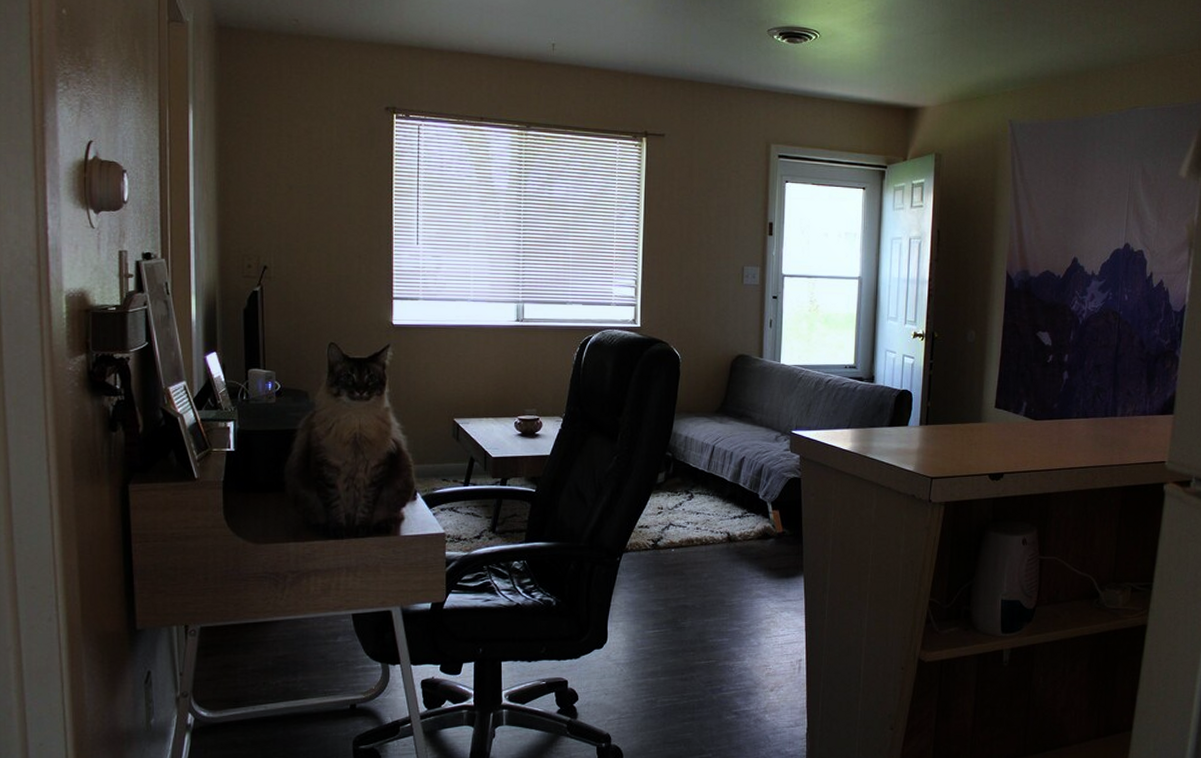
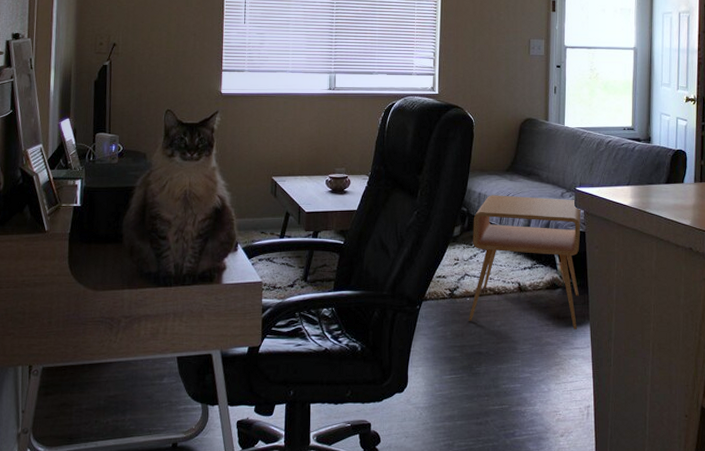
side table: none [673,439,796,581] -> present [469,195,581,329]

